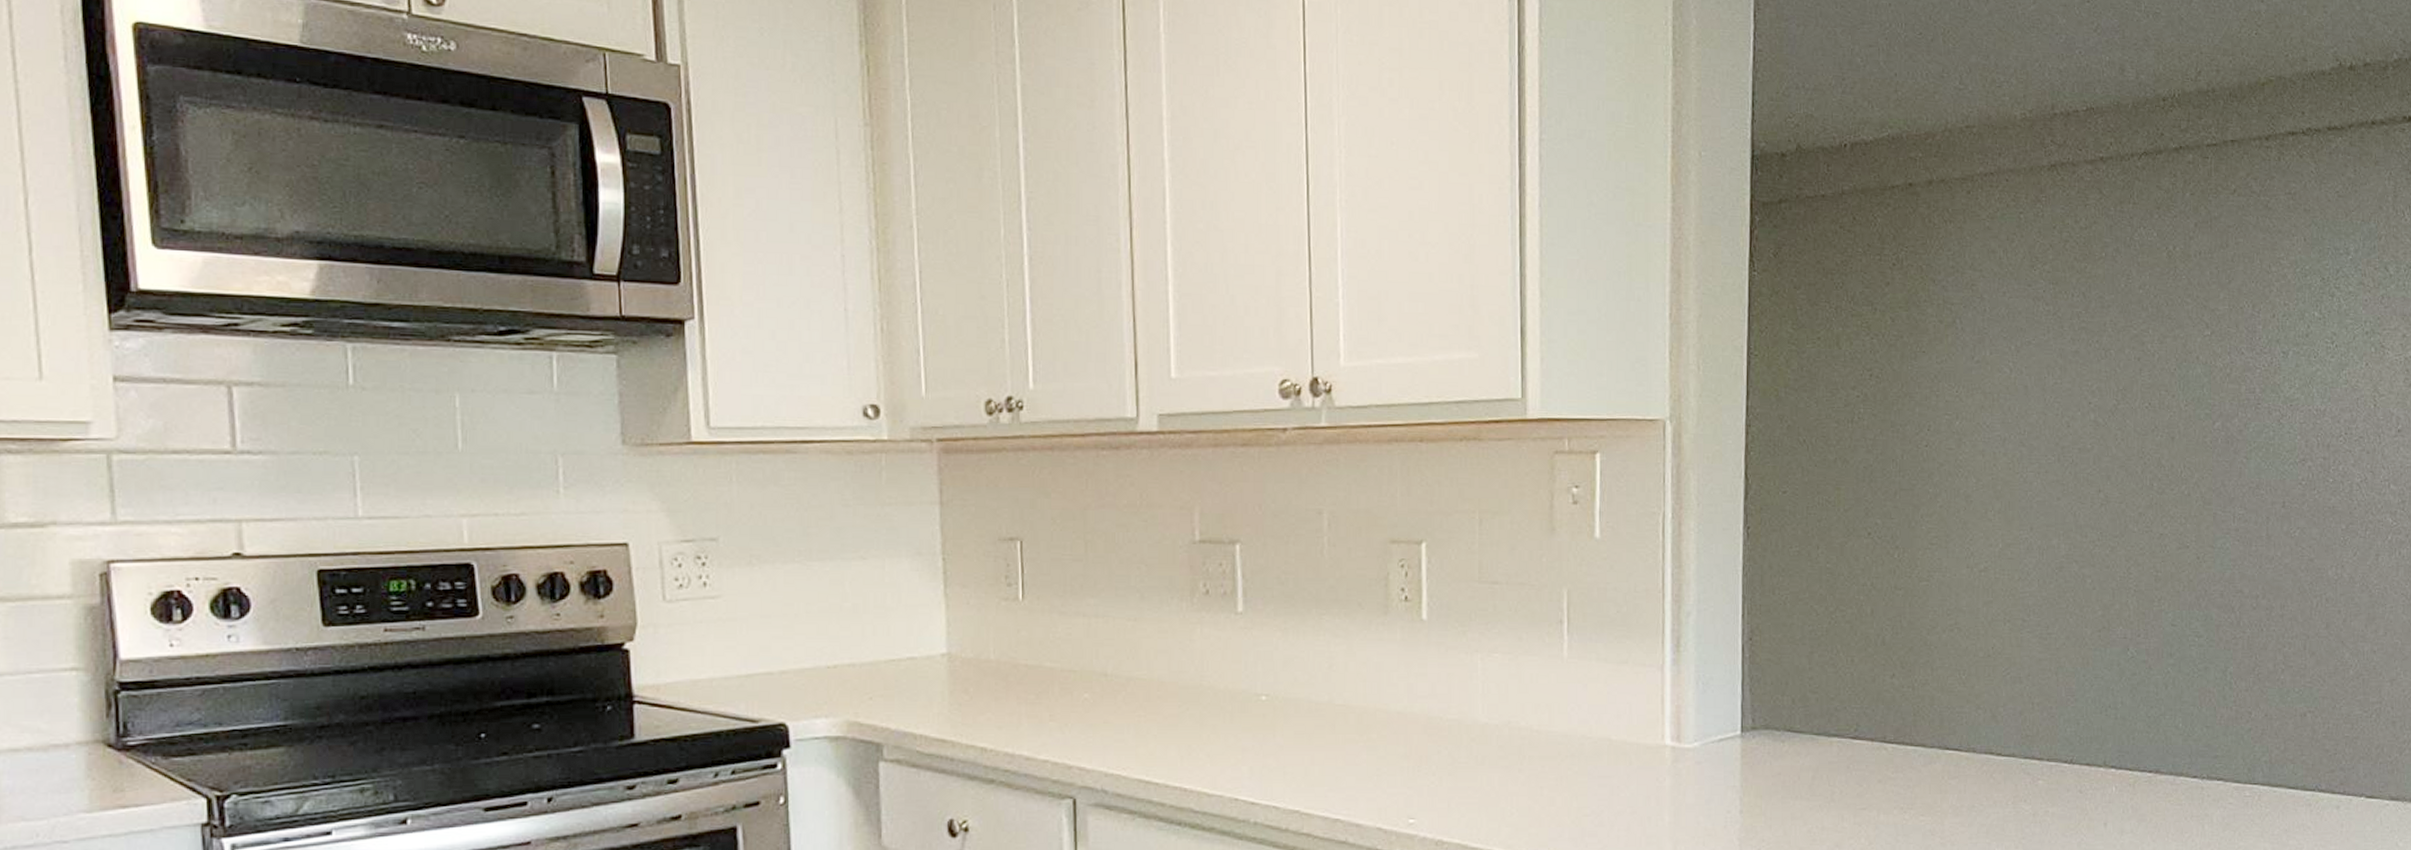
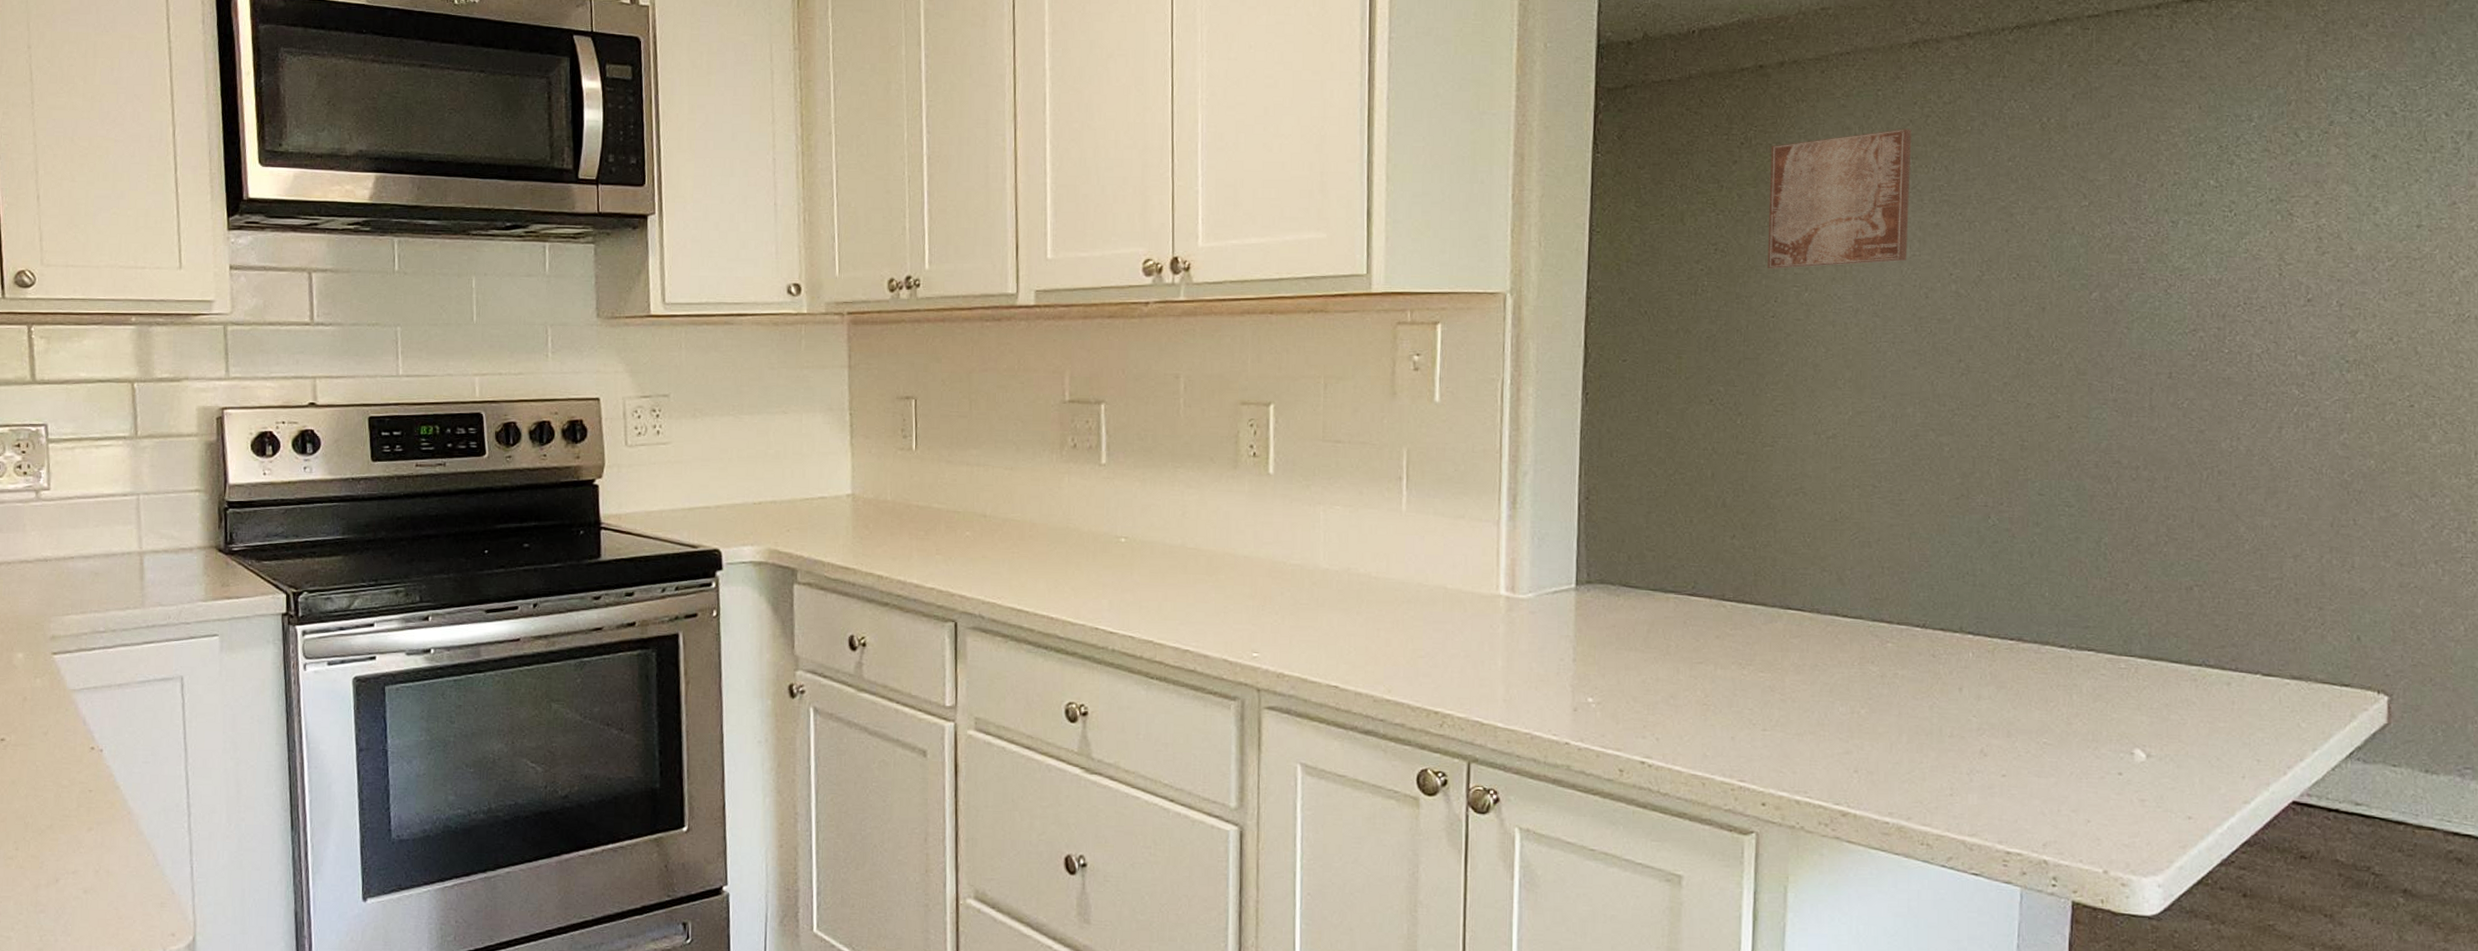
wall art: none [1920,253,2052,397] -> present [1767,129,1912,269]

